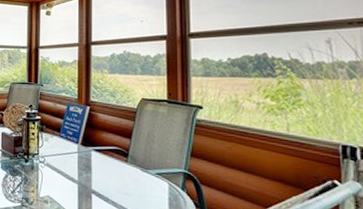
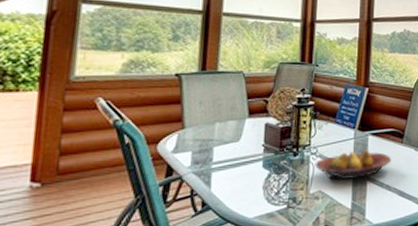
fruit bowl: none [43,164,117,191] -> present [314,150,392,181]

